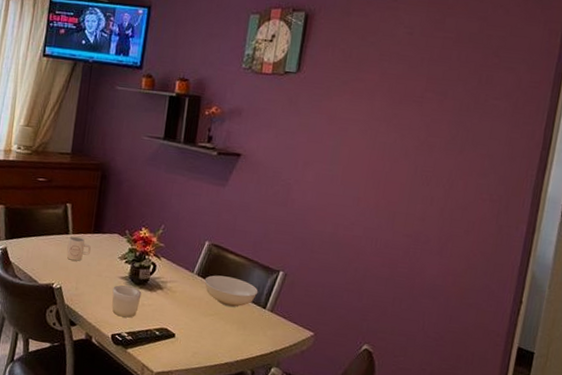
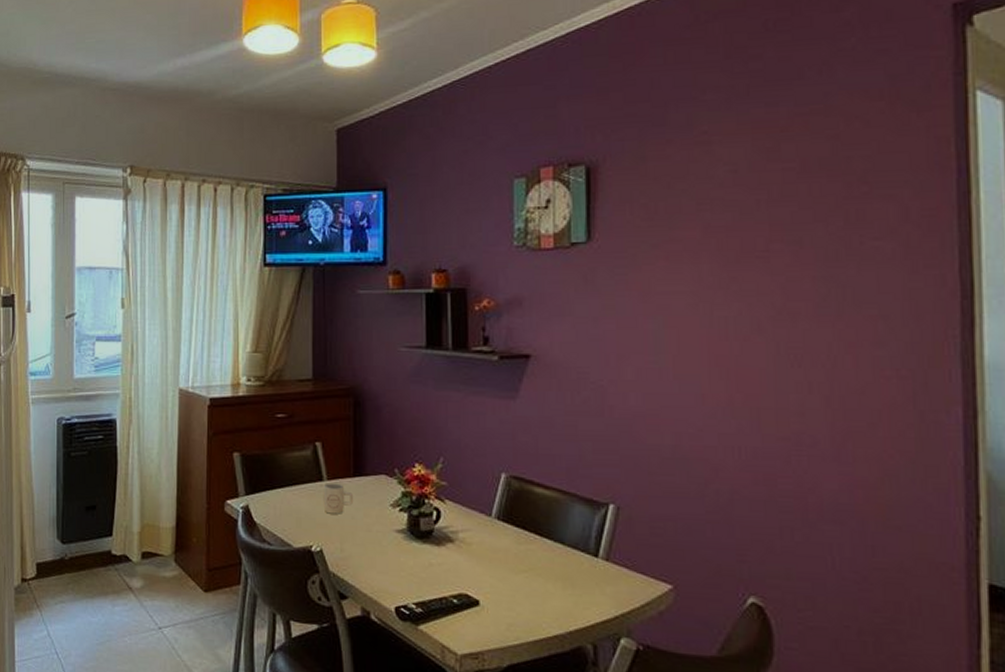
cup: present [112,285,142,318] -> none [388,540,427,583]
bowl: present [204,275,259,307] -> none [507,517,584,558]

